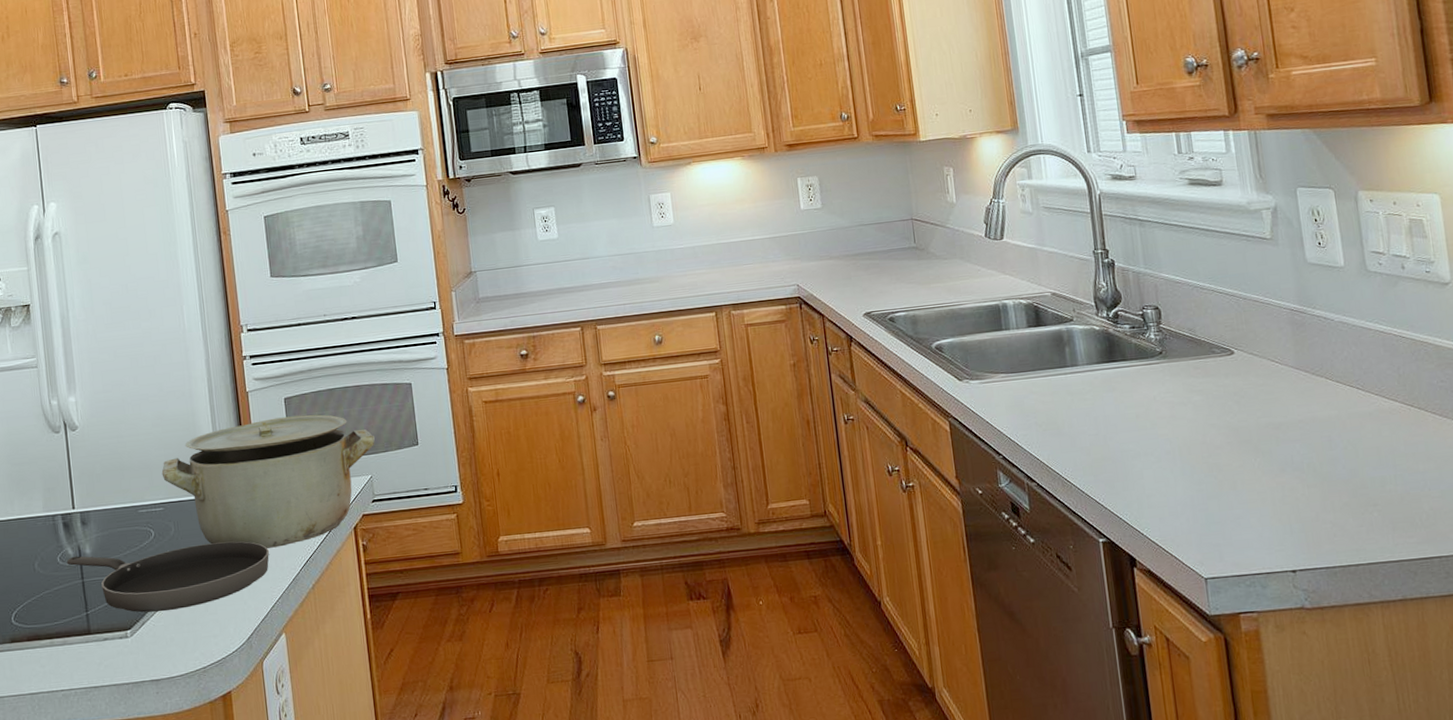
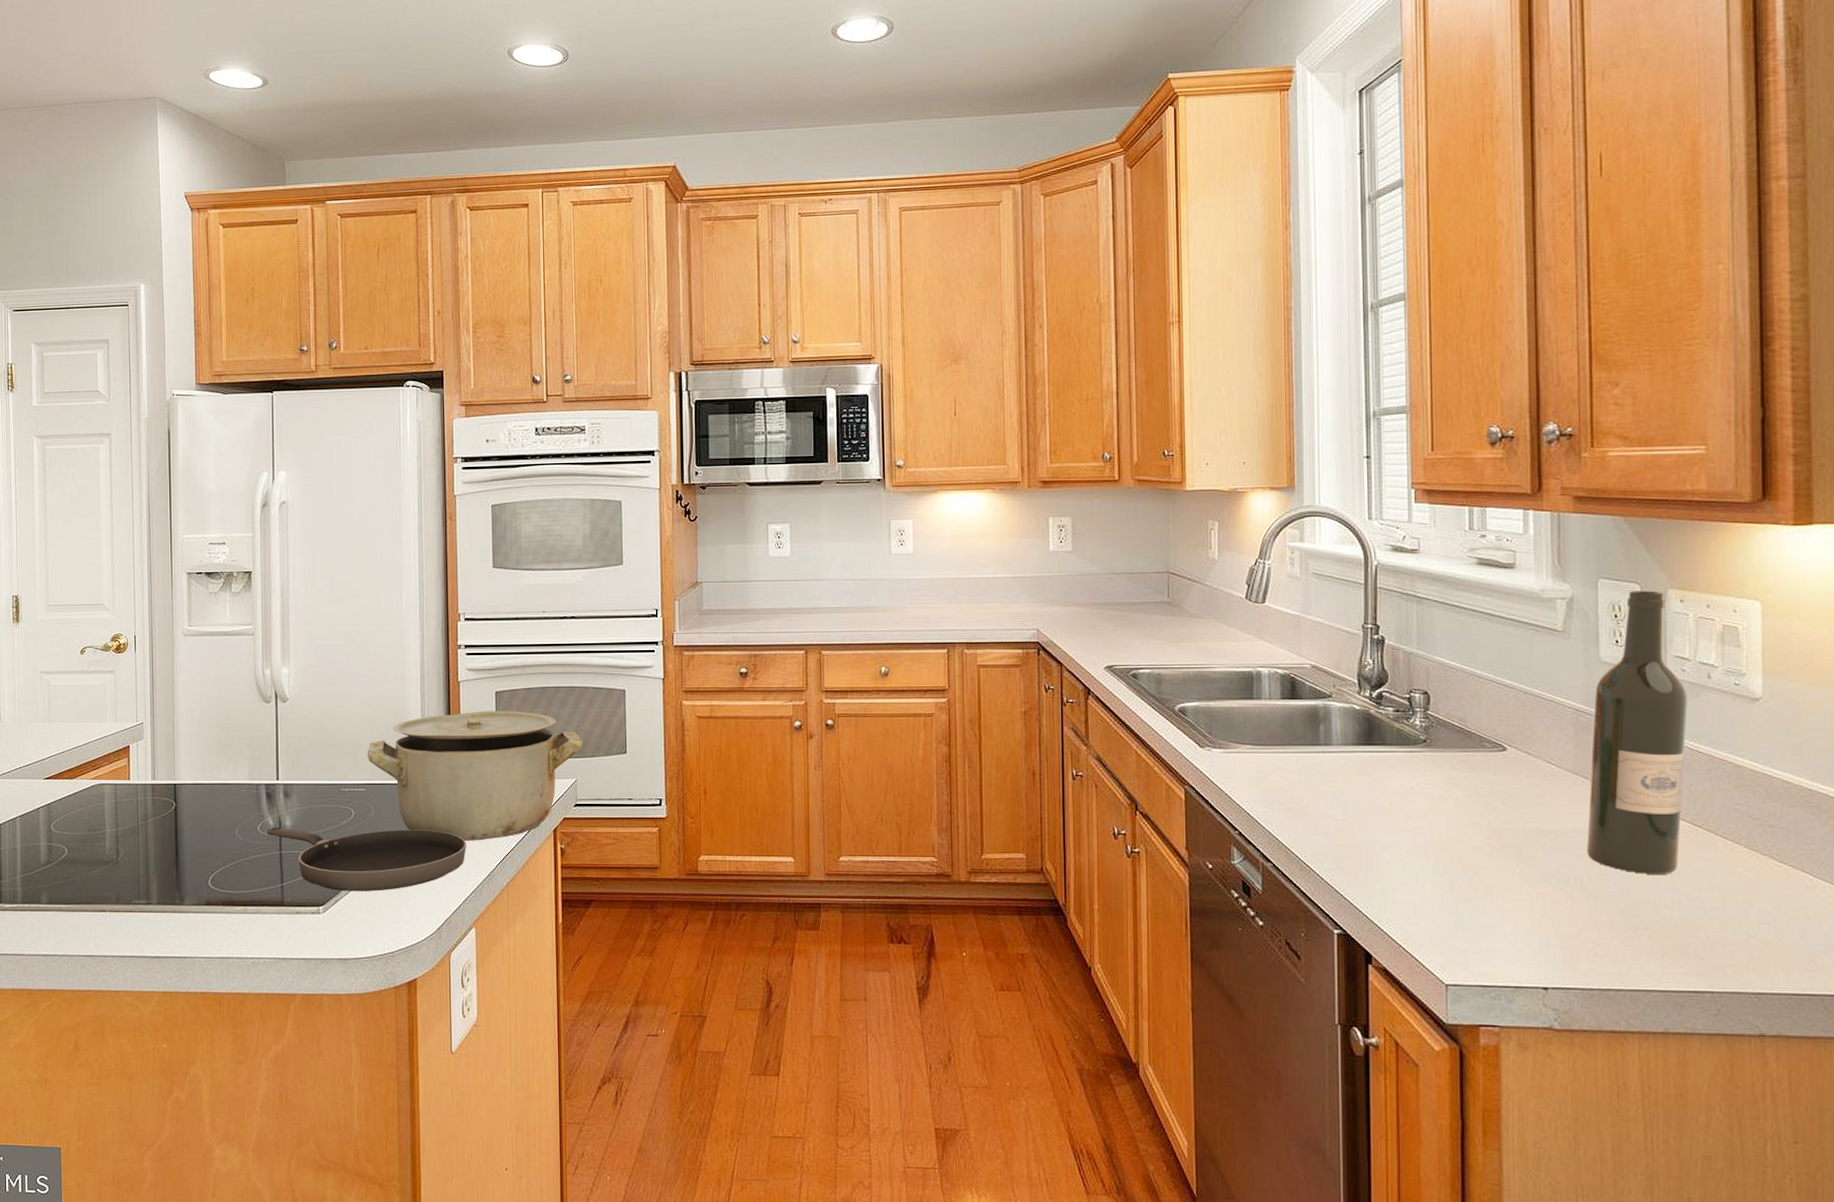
wine bottle: none [1305,194,1397,455] -> present [1587,591,1688,874]

